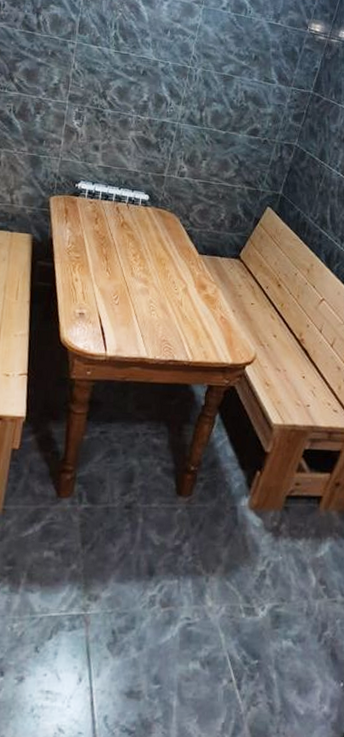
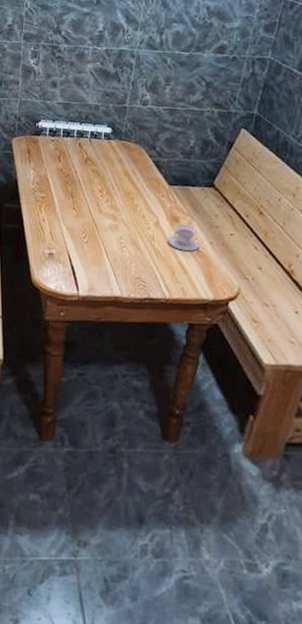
teacup: none [194,291,223,317] -> present [167,224,200,251]

